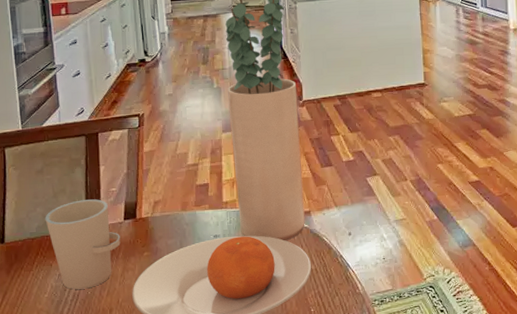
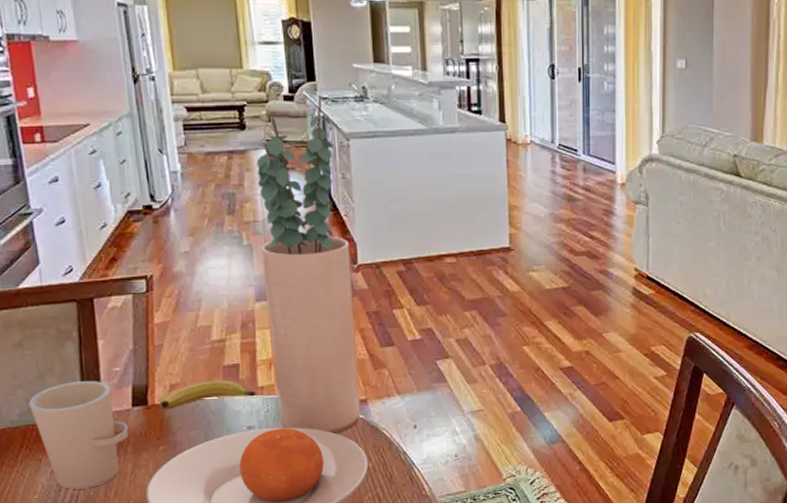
fruit: none [145,196,221,222] -> present [159,380,256,410]

